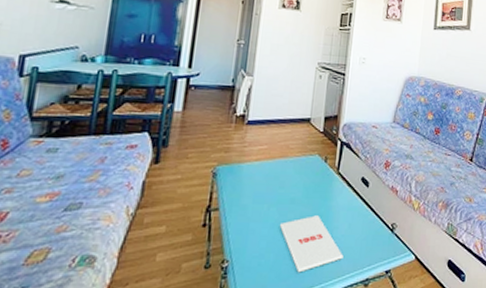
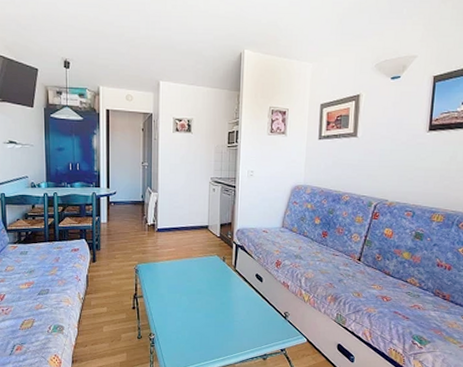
magazine: present [280,215,344,273] -> none [191,303,244,346]

